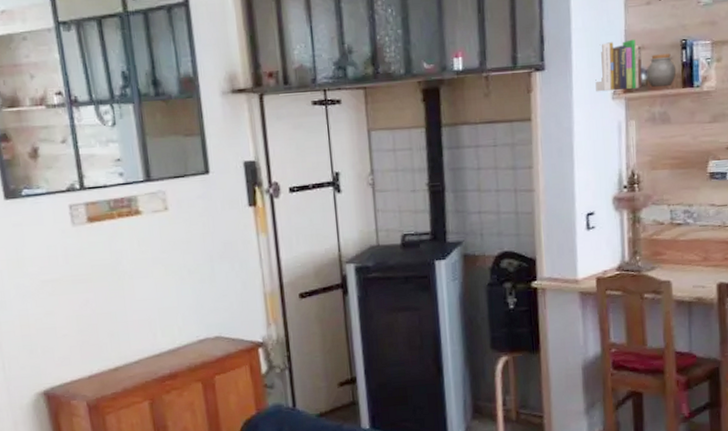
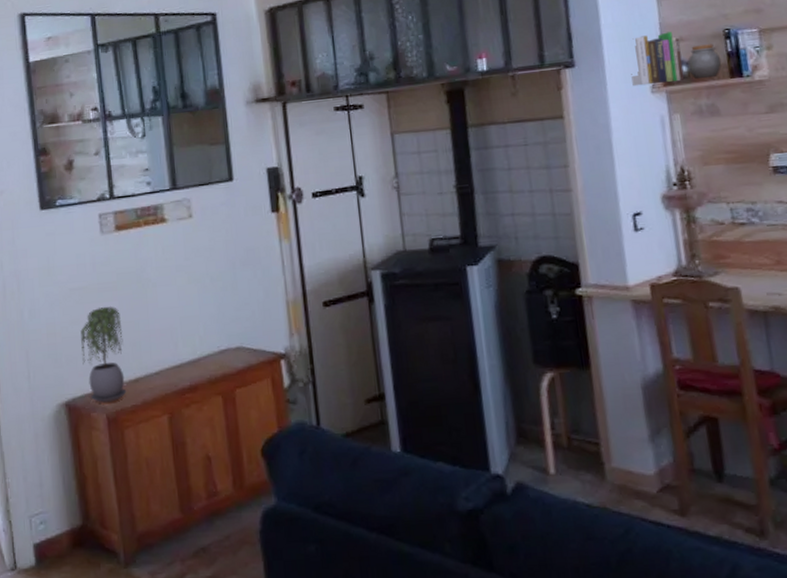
potted plant: none [56,297,107,392] -> present [81,306,127,403]

